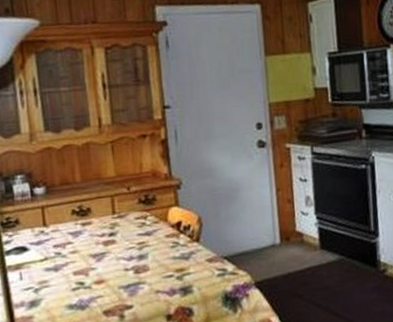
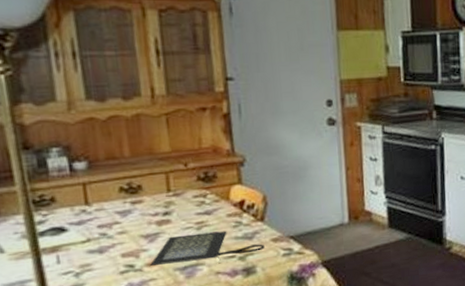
clutch bag: none [98,251,200,283] -> present [150,231,265,266]

